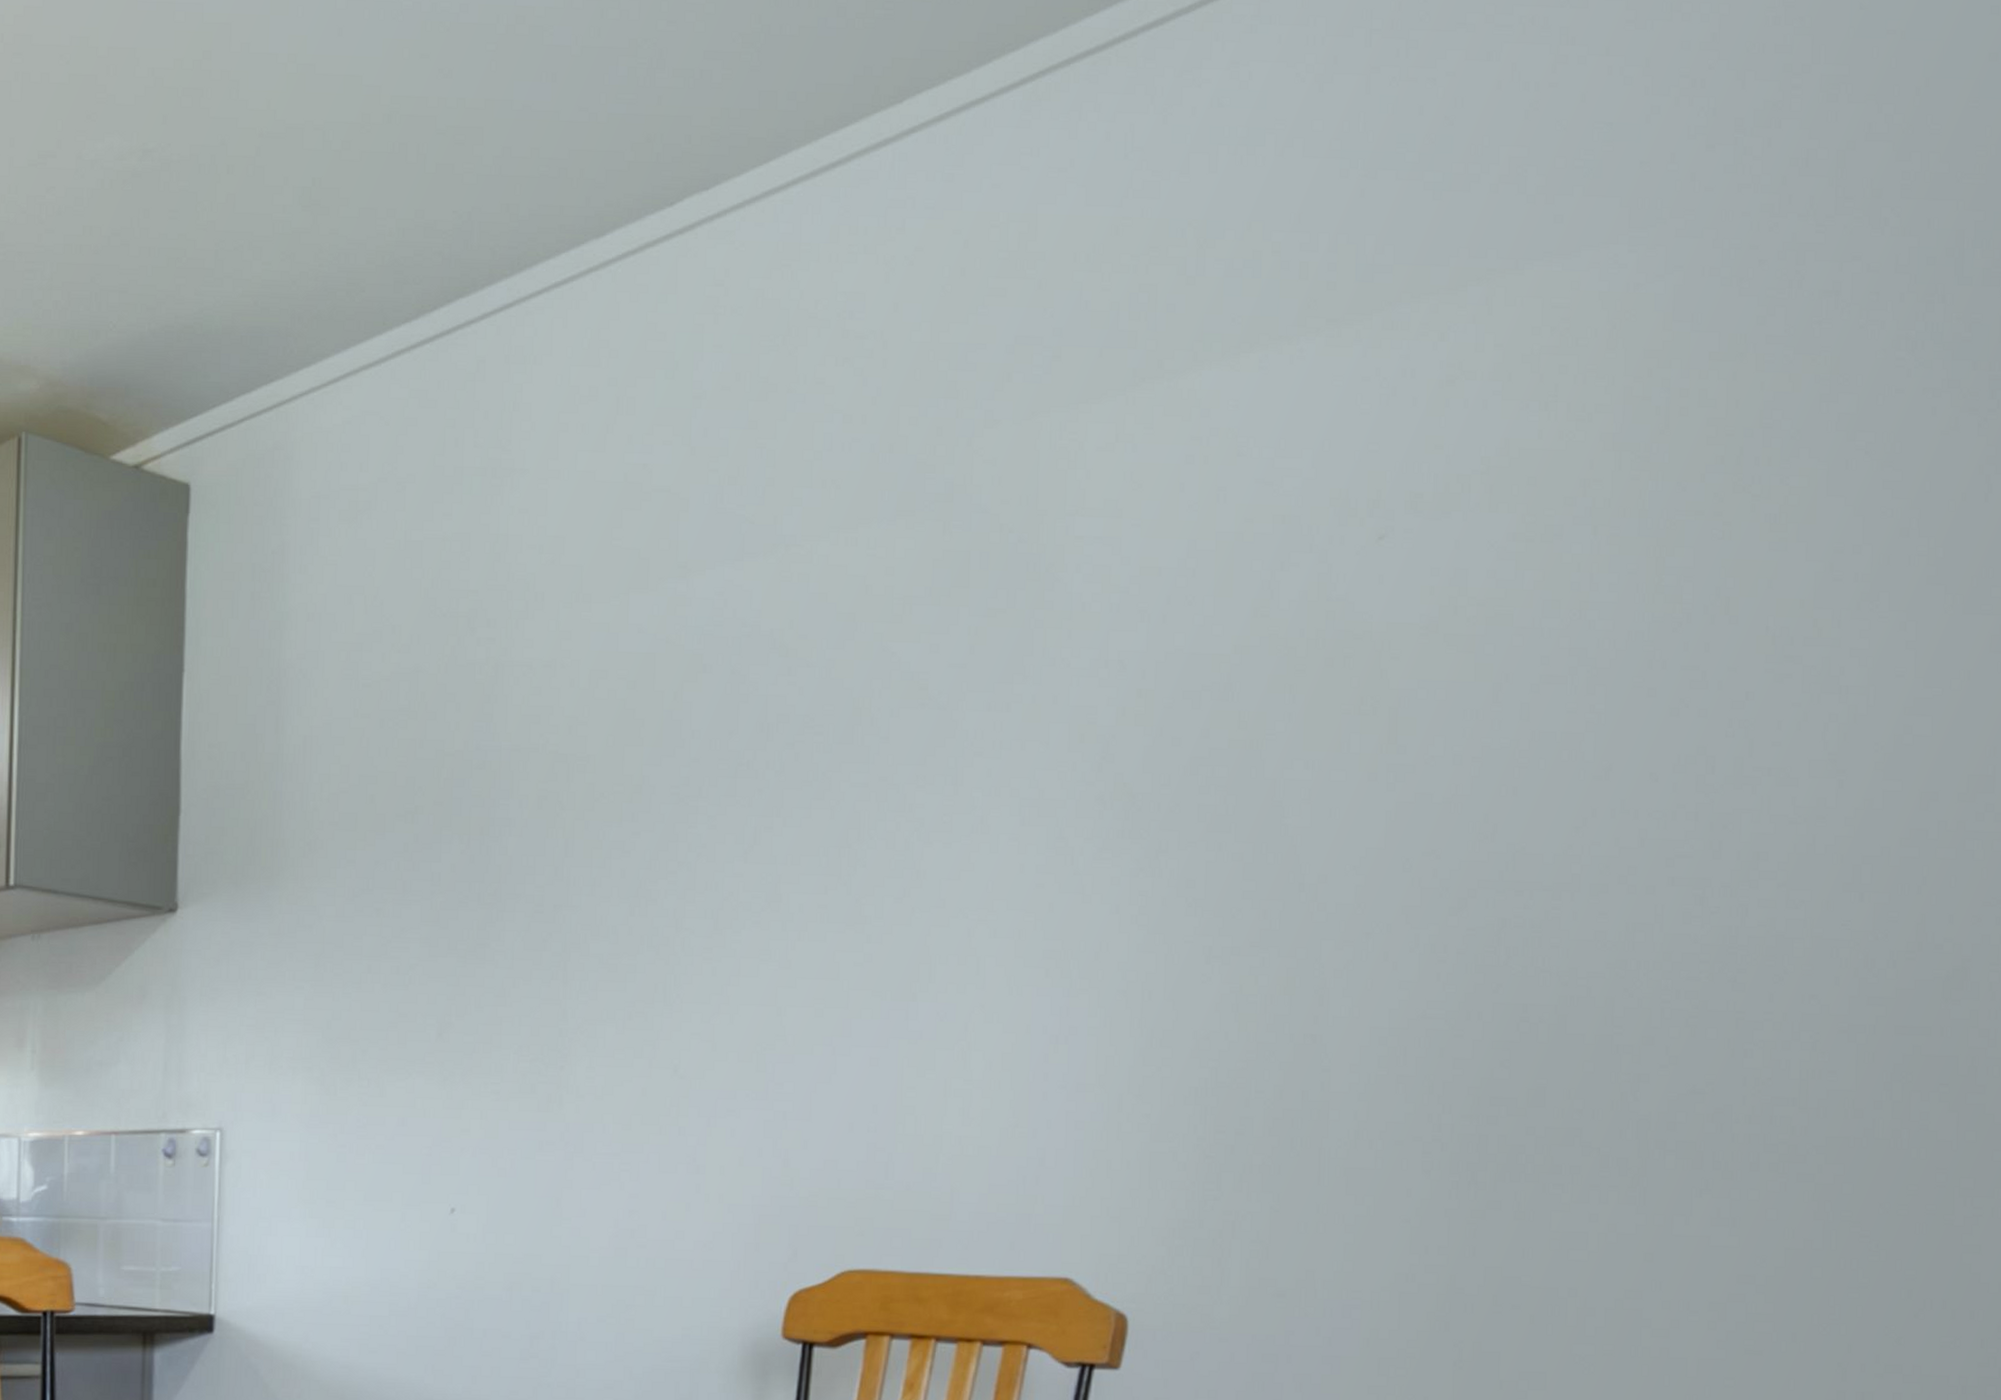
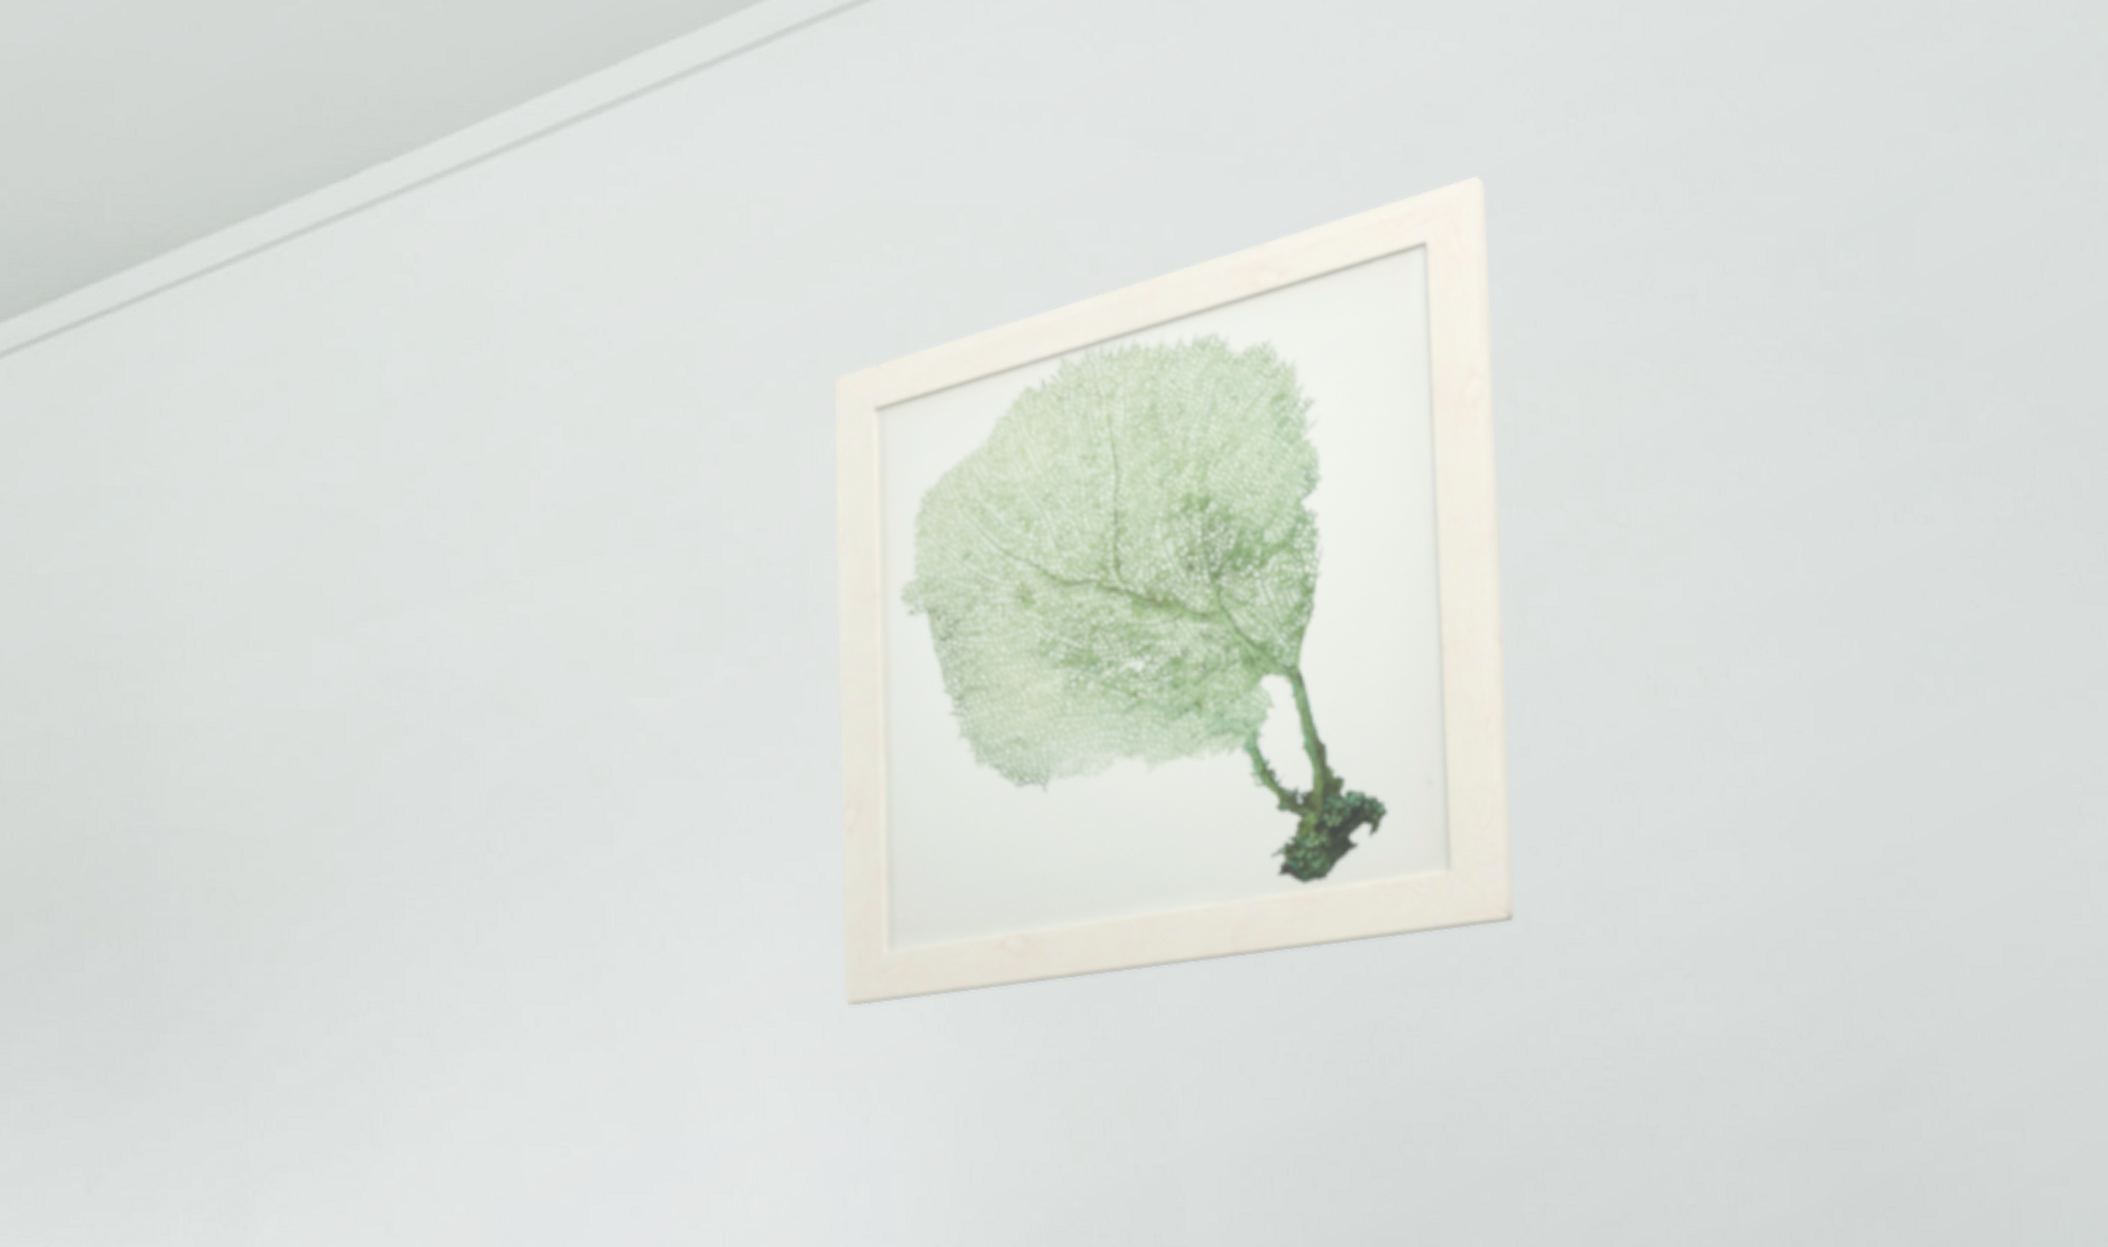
wall art: none [1055,187,1656,900] -> present [833,176,1515,1006]

